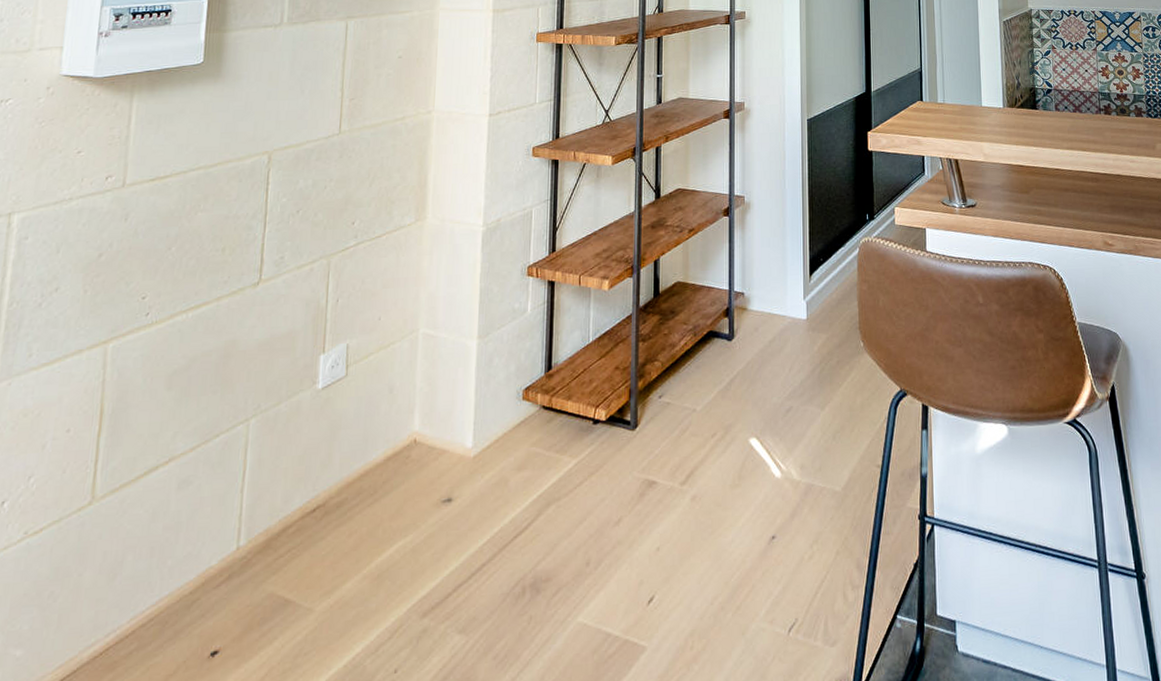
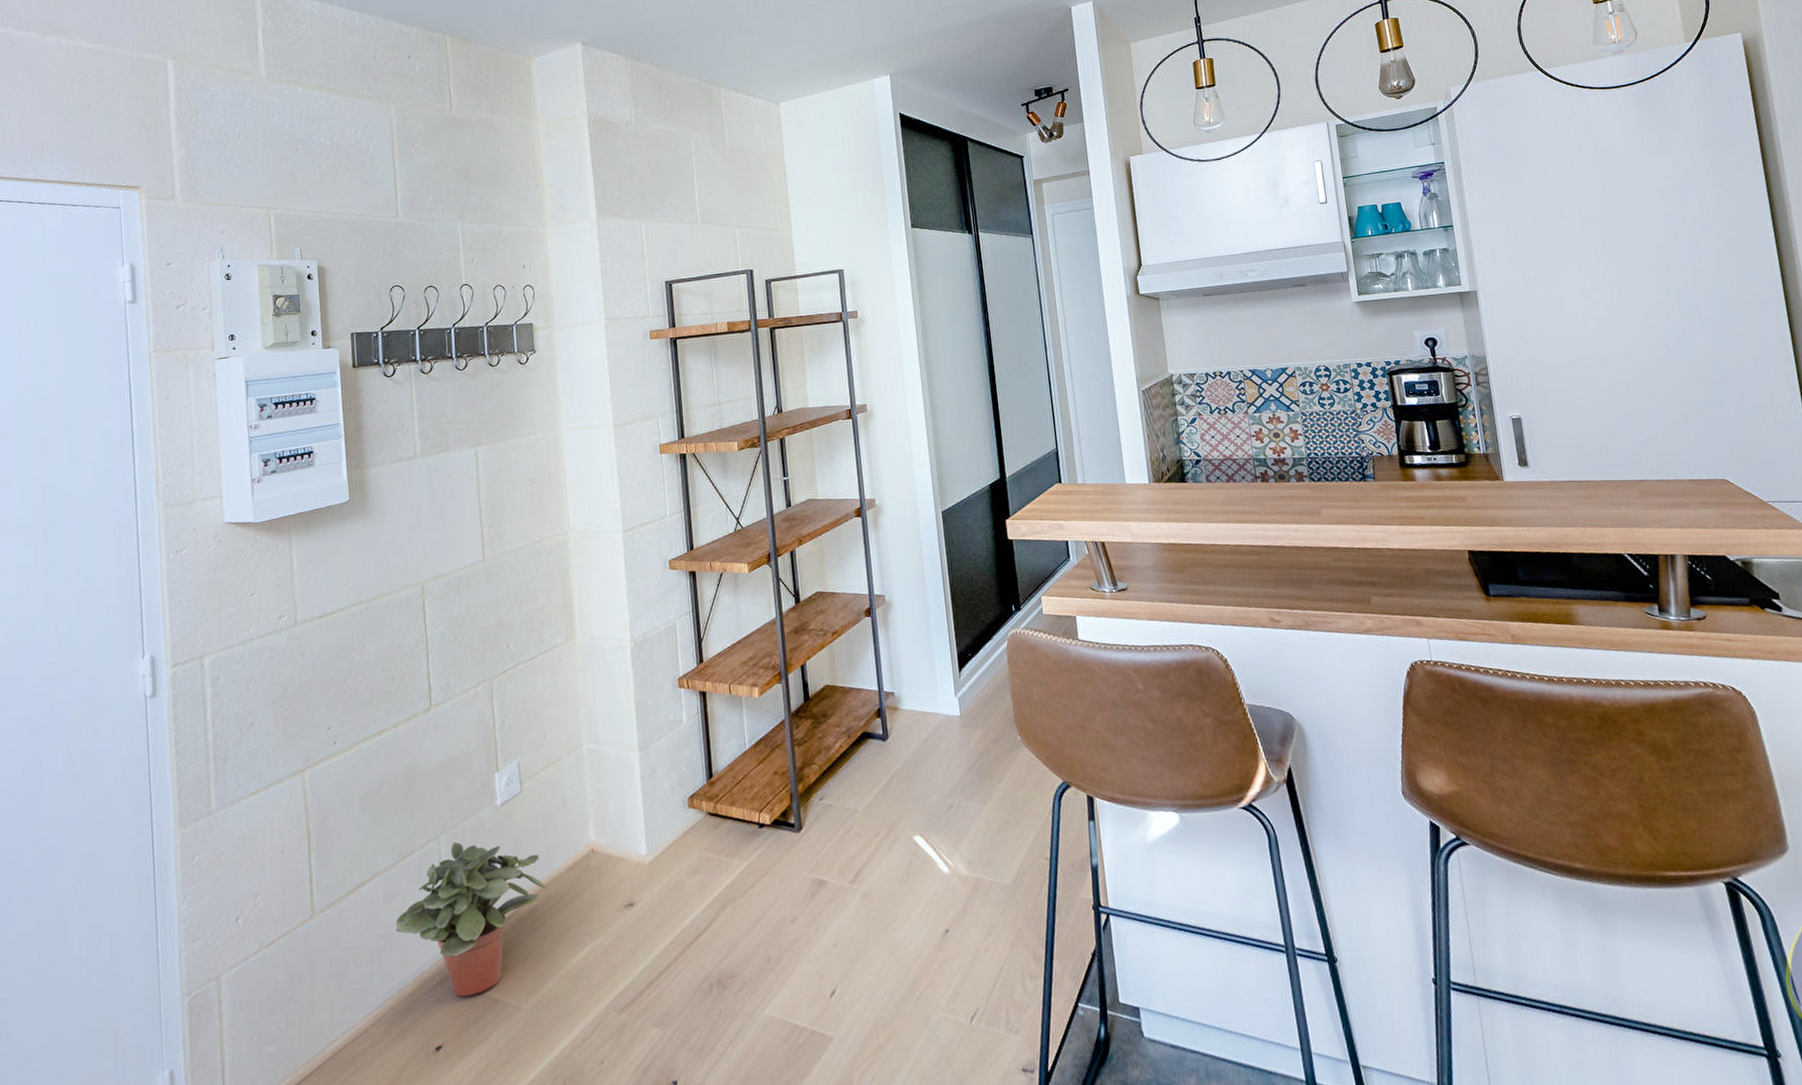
potted plant: none [185,426,361,597] -> present [395,842,547,997]

